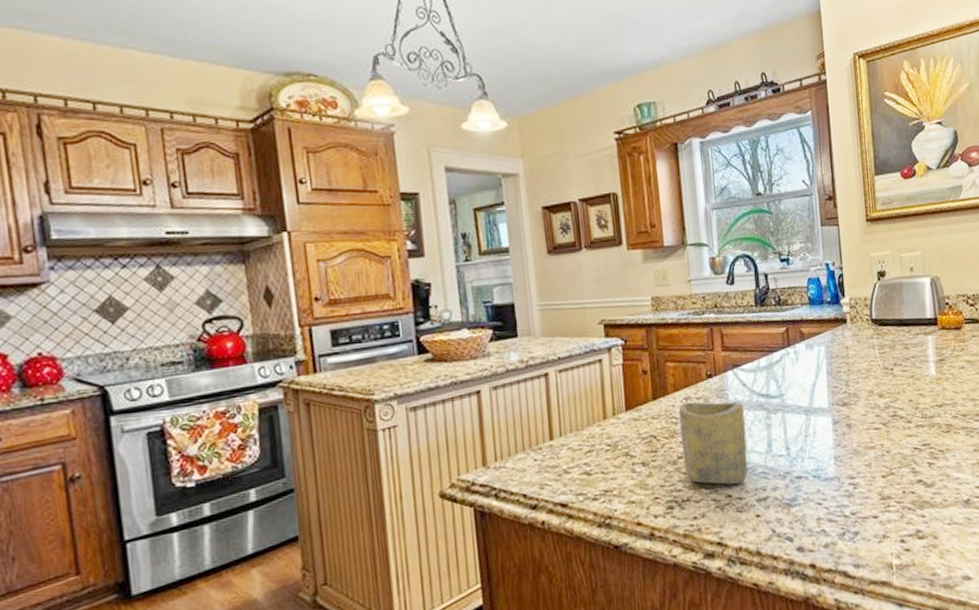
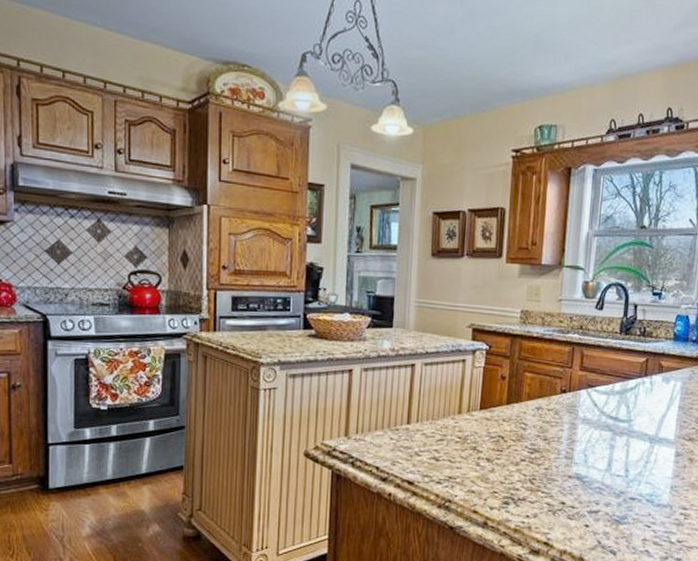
cup: present [679,402,748,485] -> none [525,411,591,494]

